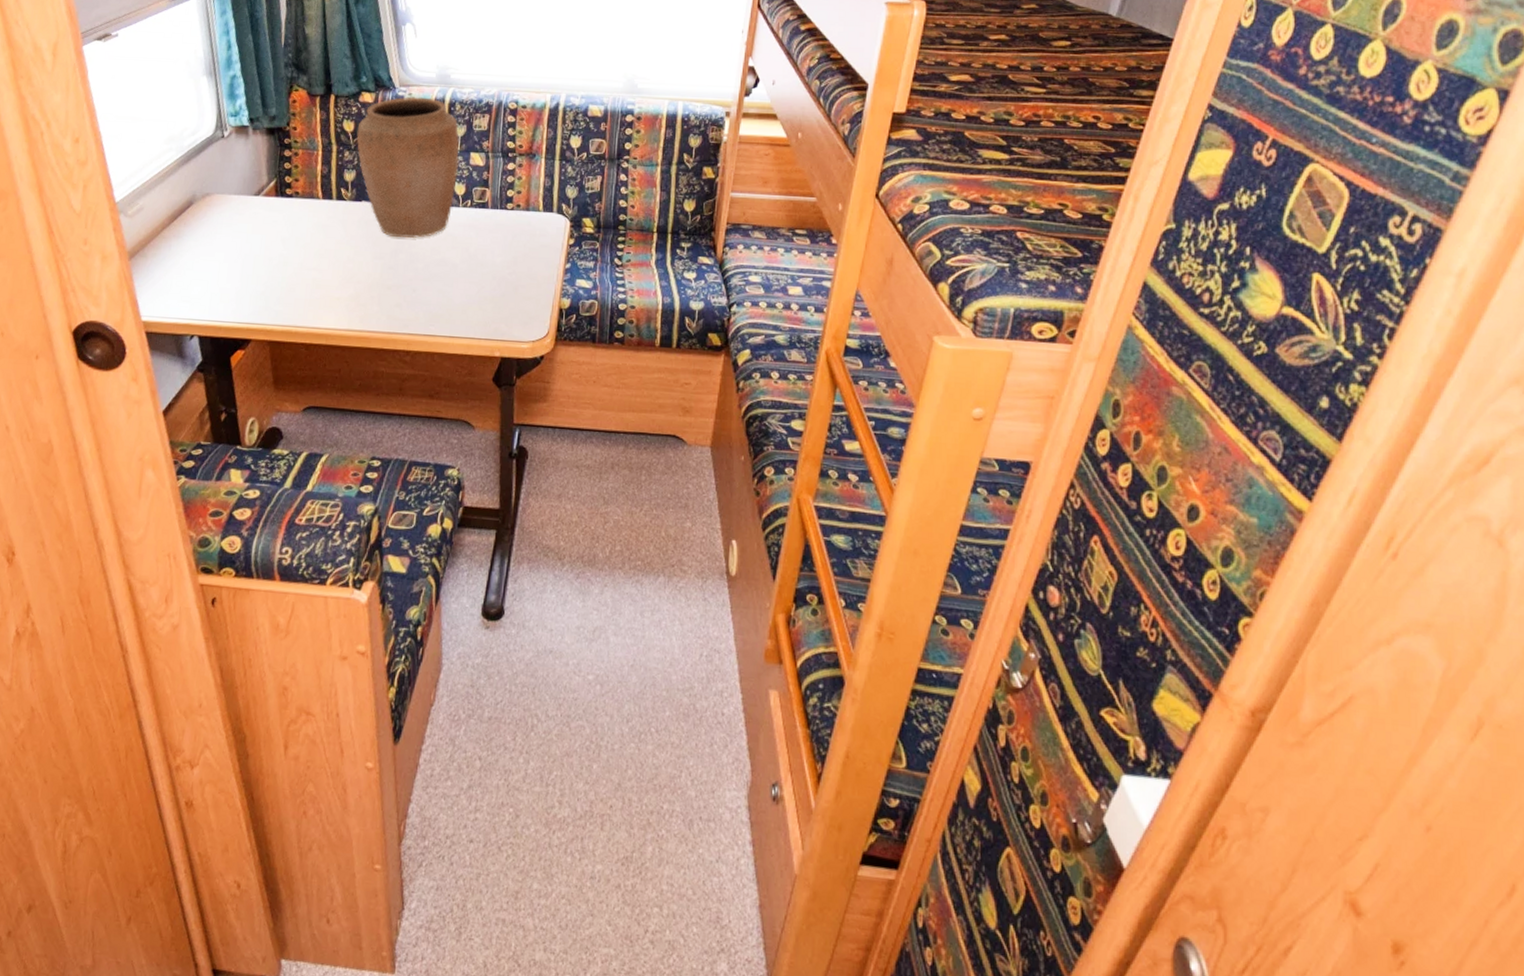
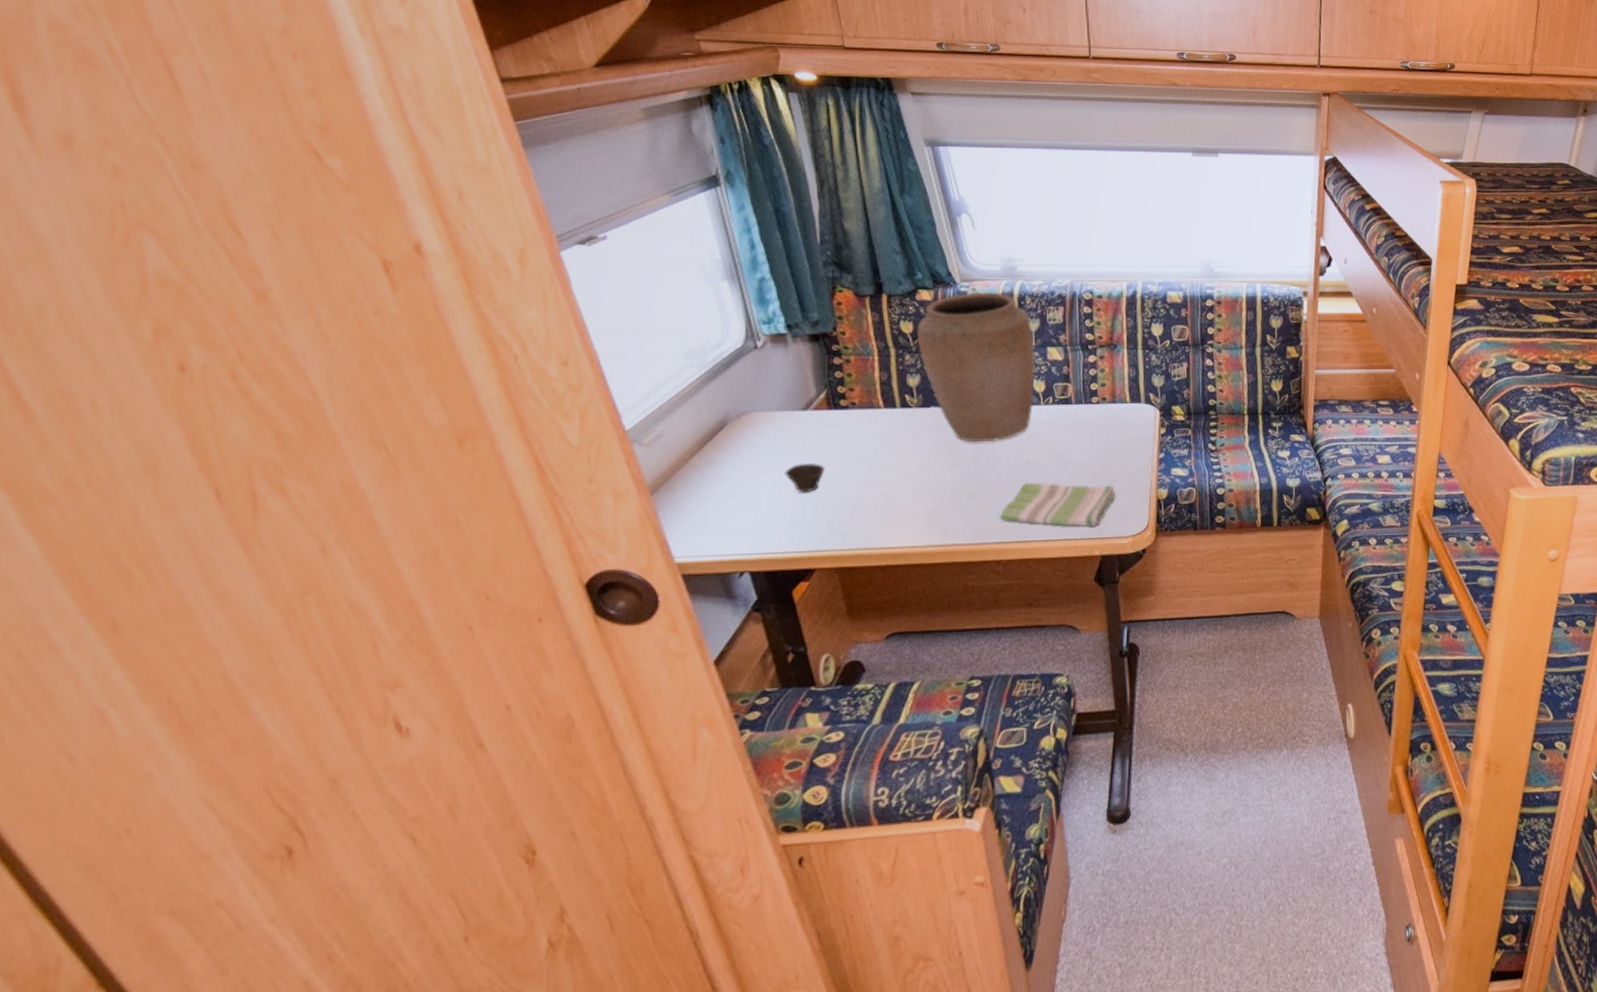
cup: none [235,243,268,271] -> present [785,463,825,493]
dish towel: none [412,279,520,329] -> present [1000,482,1115,527]

